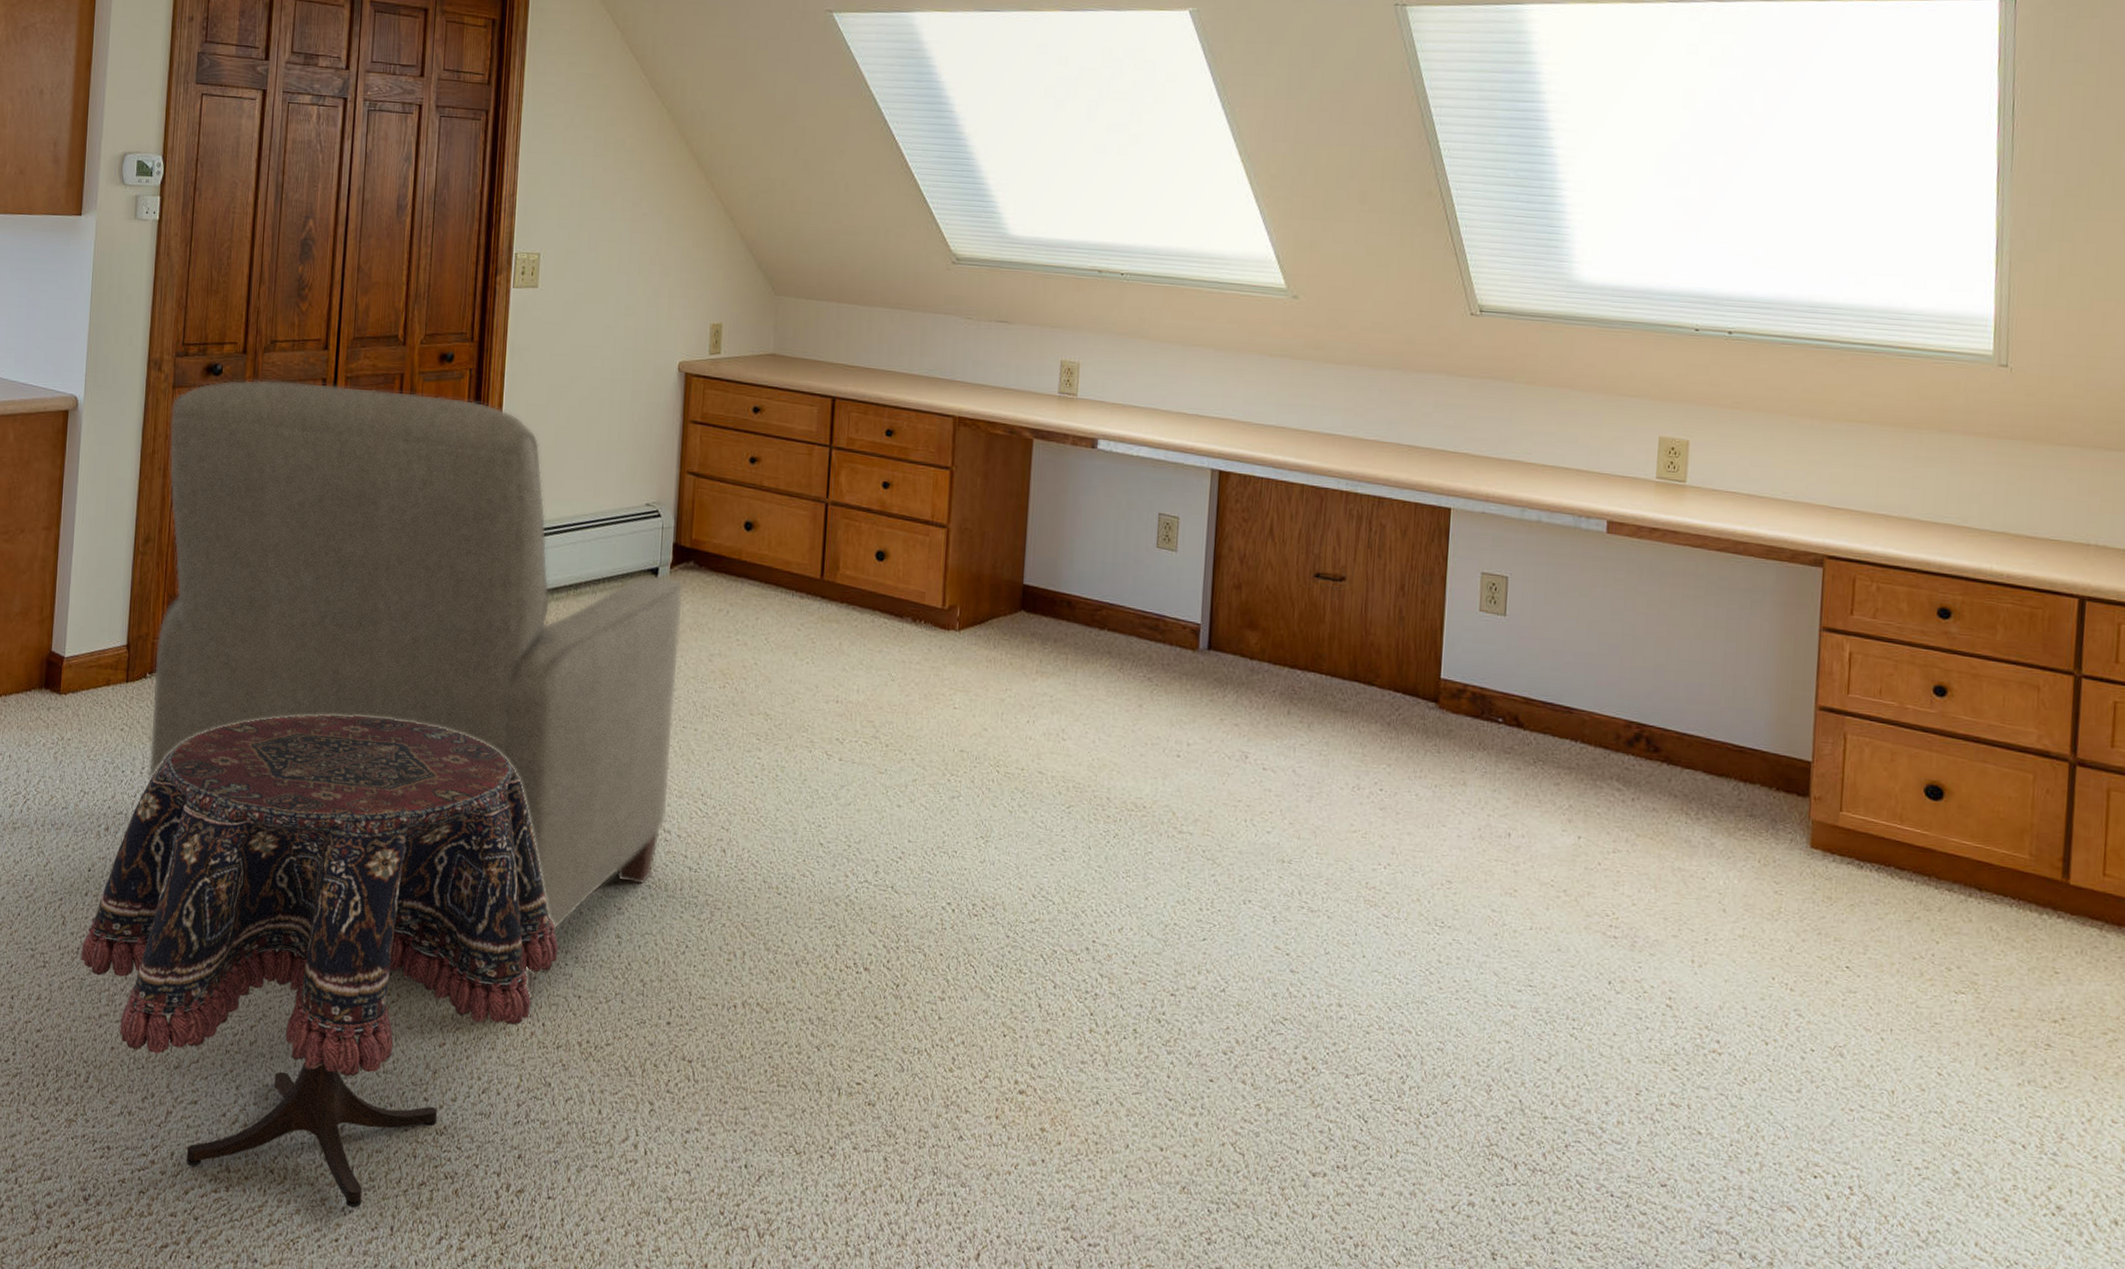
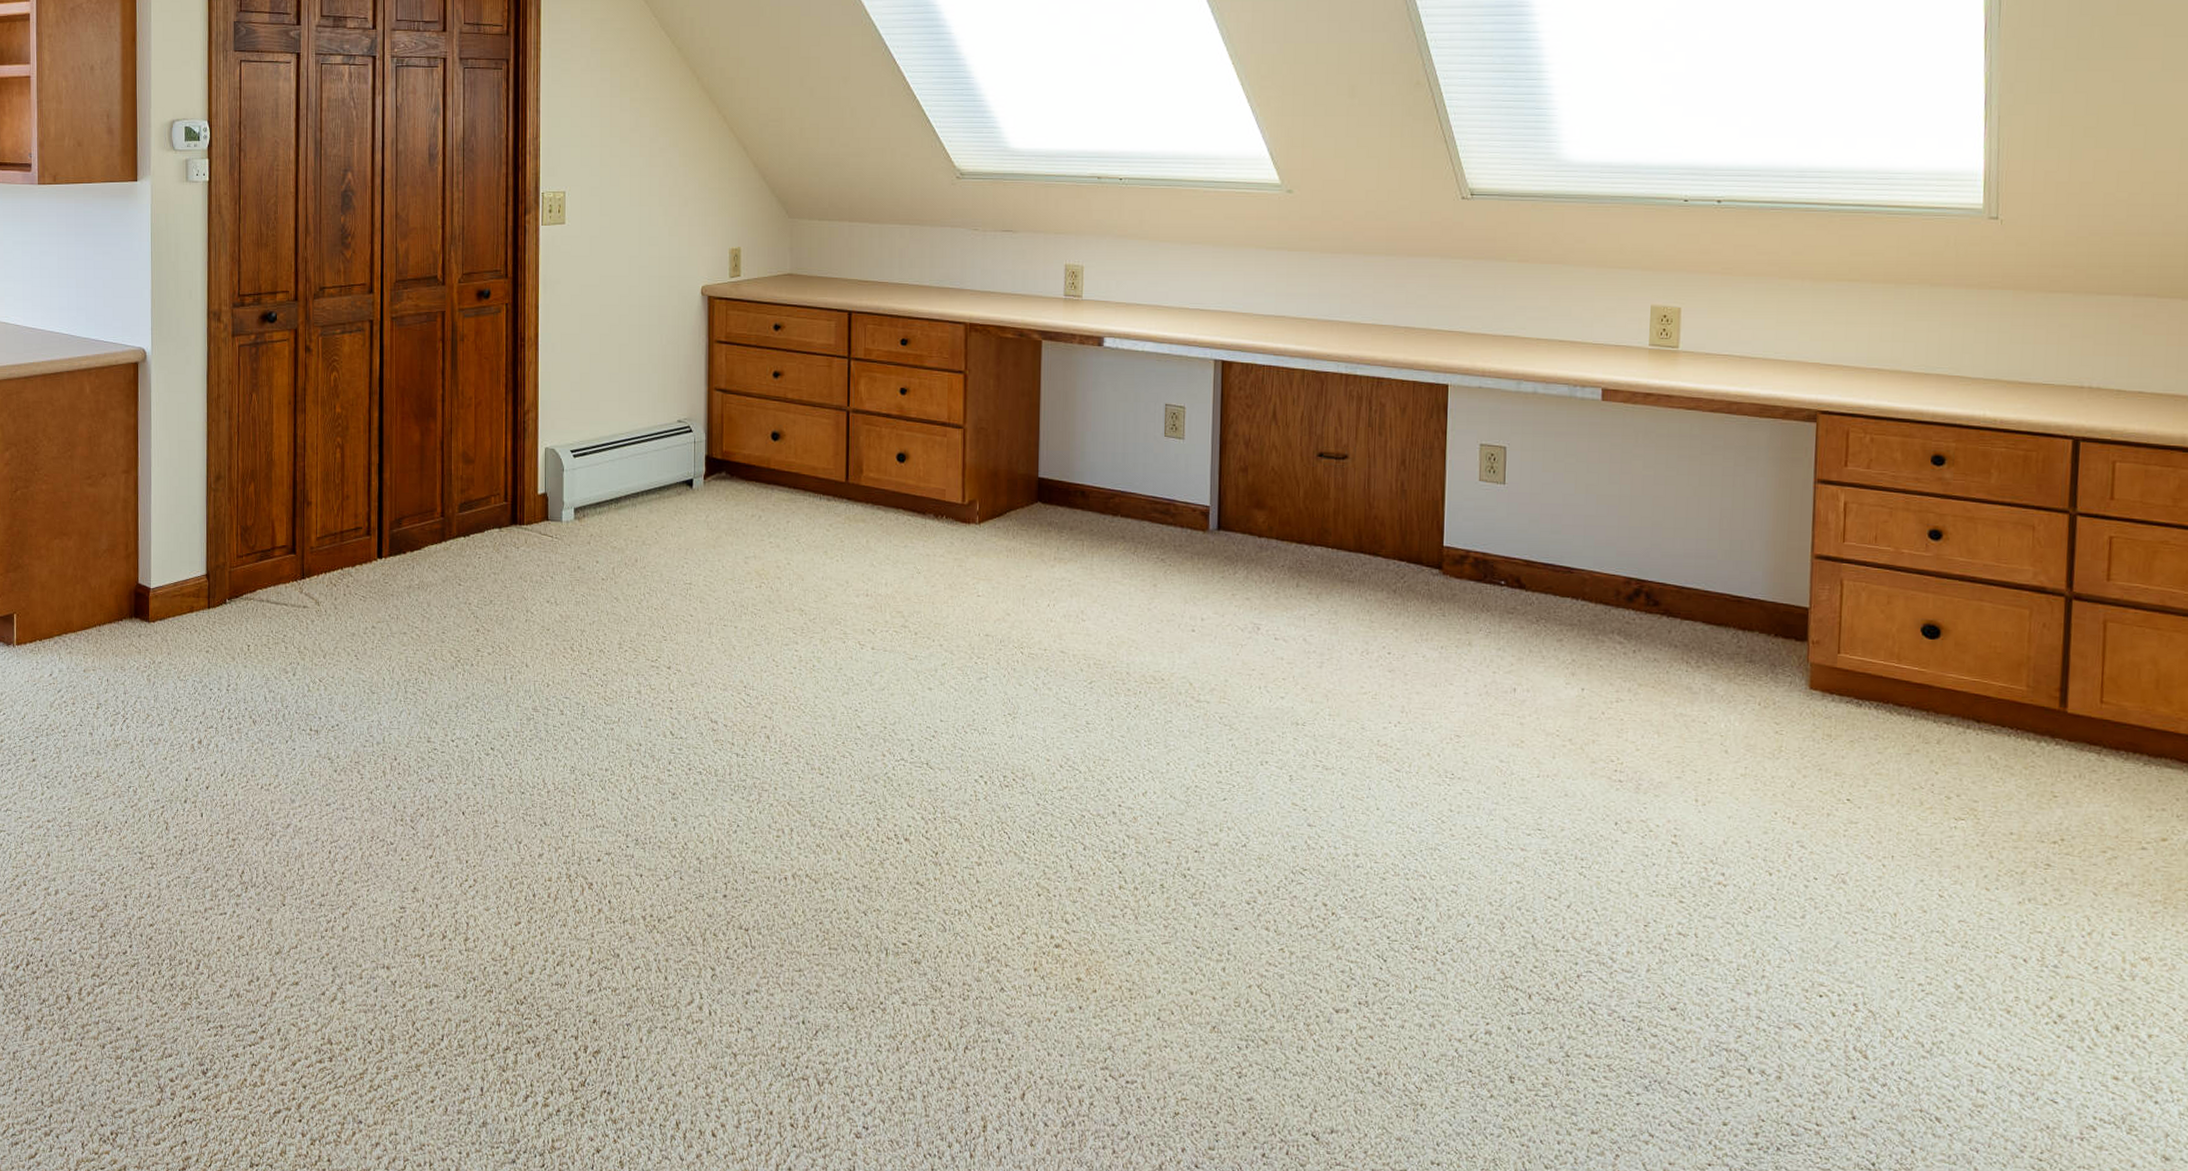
side table: present [81,715,559,1208] -> none [184,629,619,1072]
chair: present [148,379,683,999] -> none [231,323,717,880]

